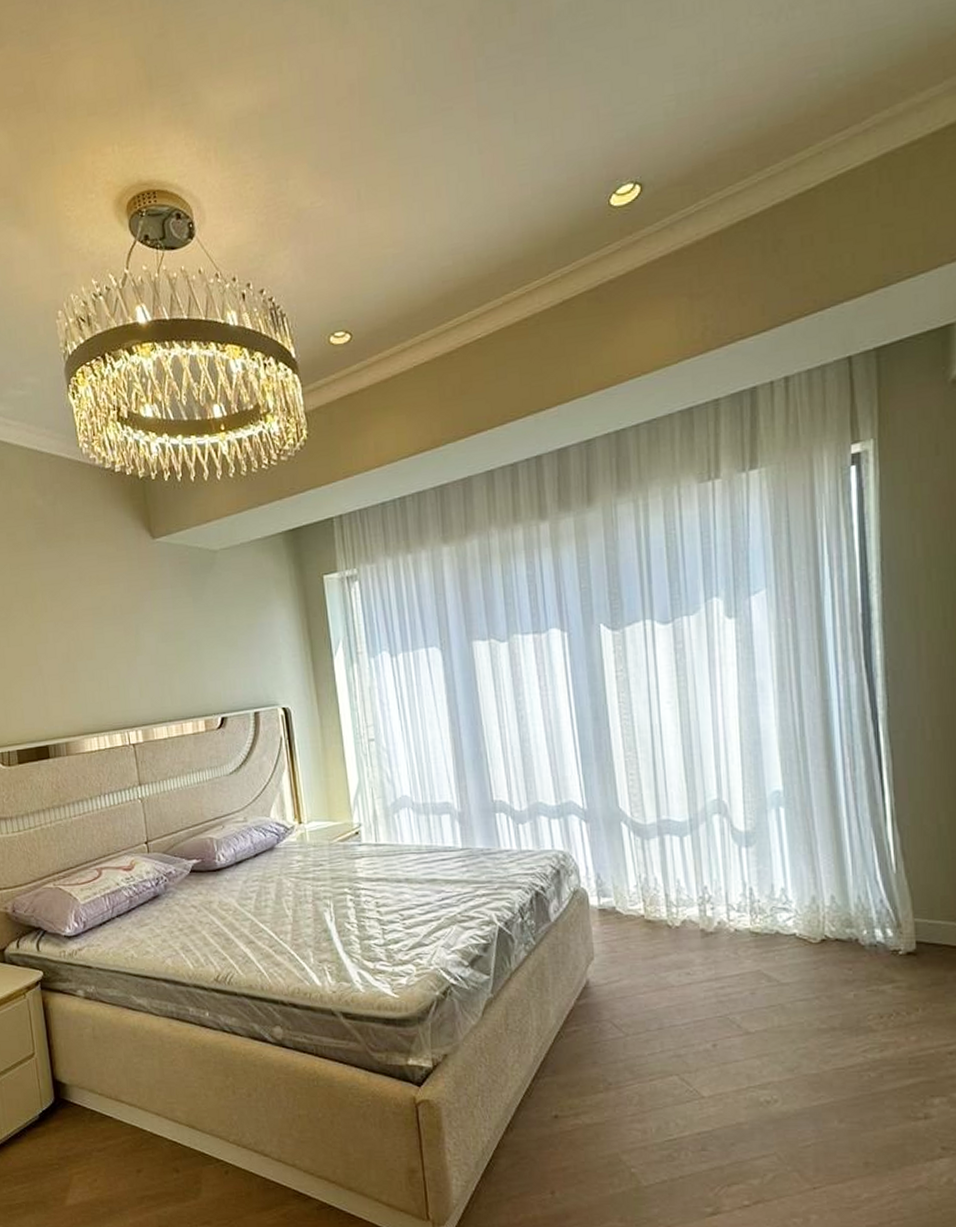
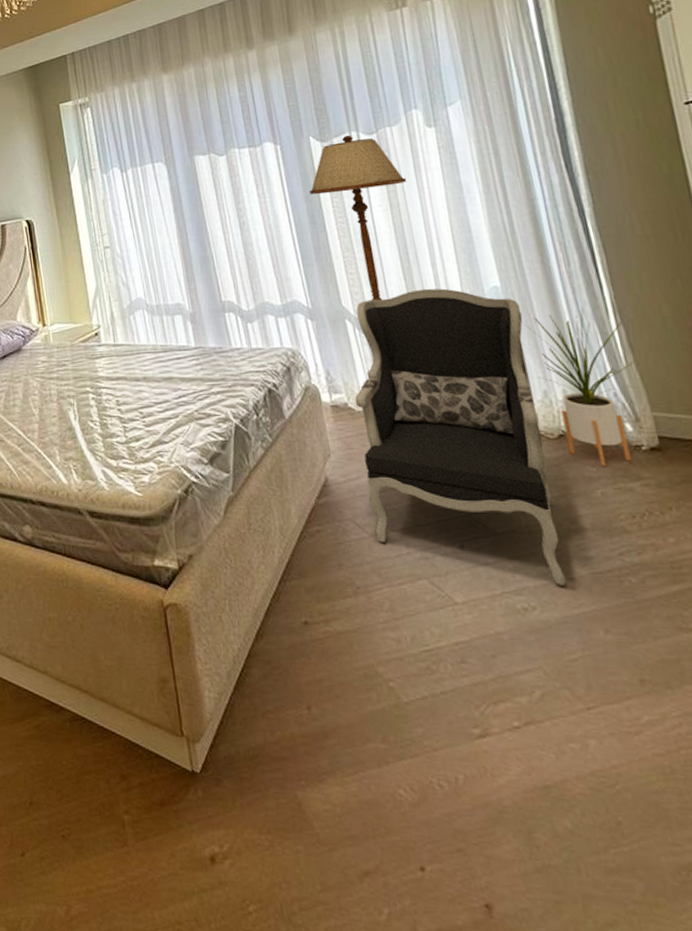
floor lamp: none [595,623,700,803] -> present [309,135,407,301]
armchair: none [623,791,809,1080] -> present [354,288,566,585]
house plant: none [801,814,905,970] -> present [524,308,636,467]

